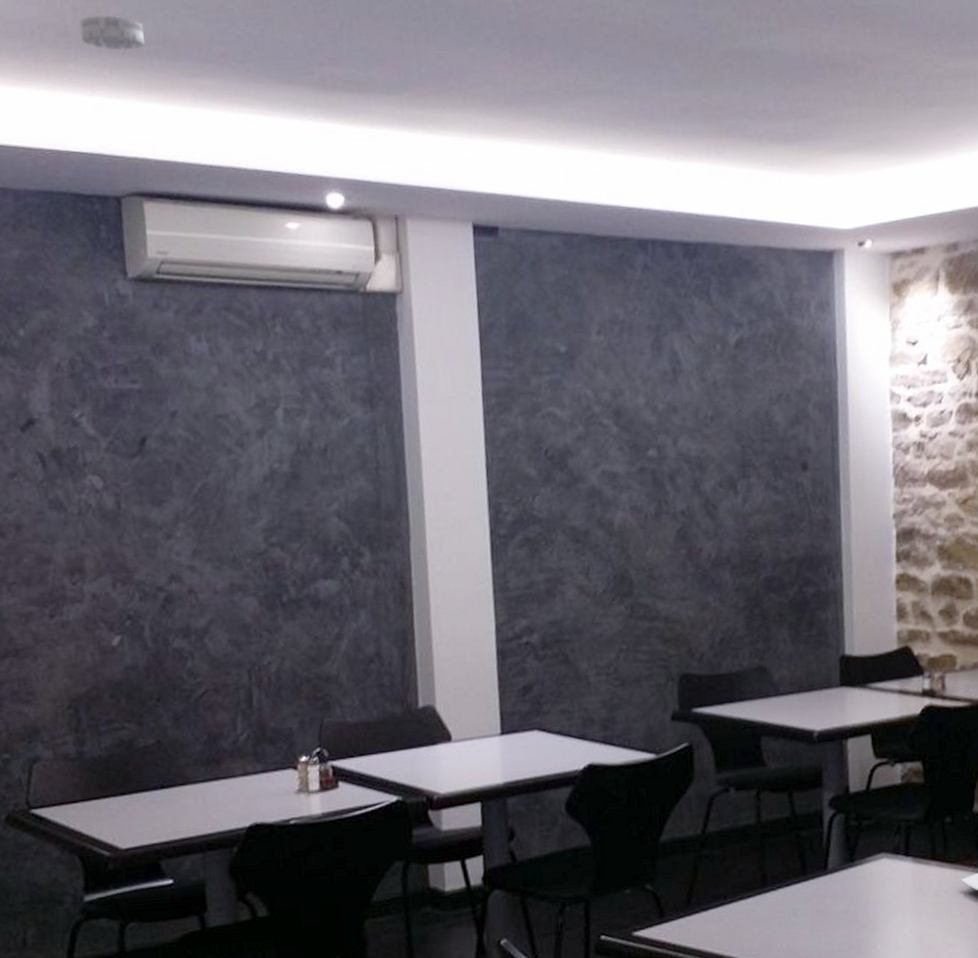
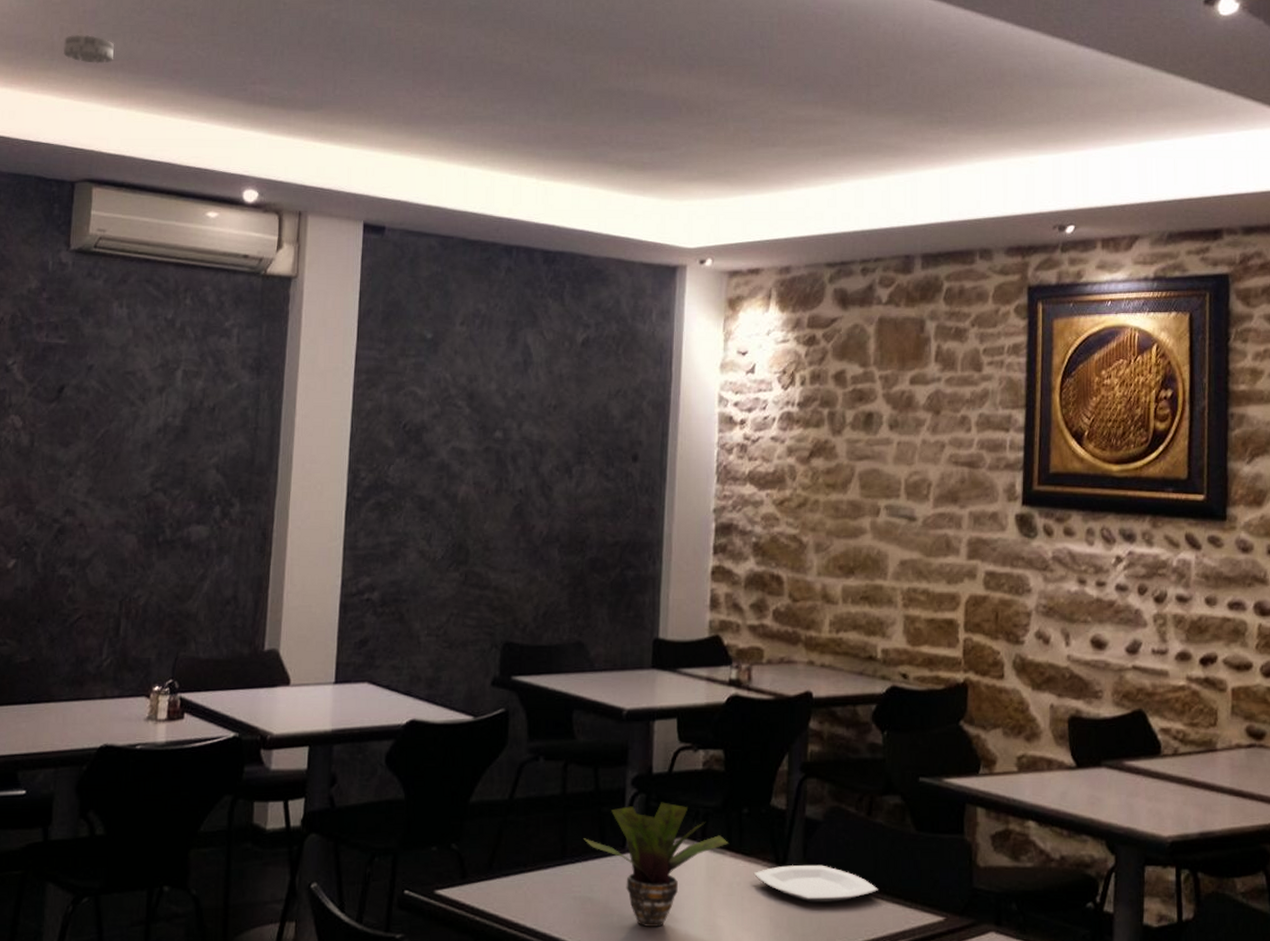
potted plant: none [783,820,933,944] -> present [583,802,729,927]

